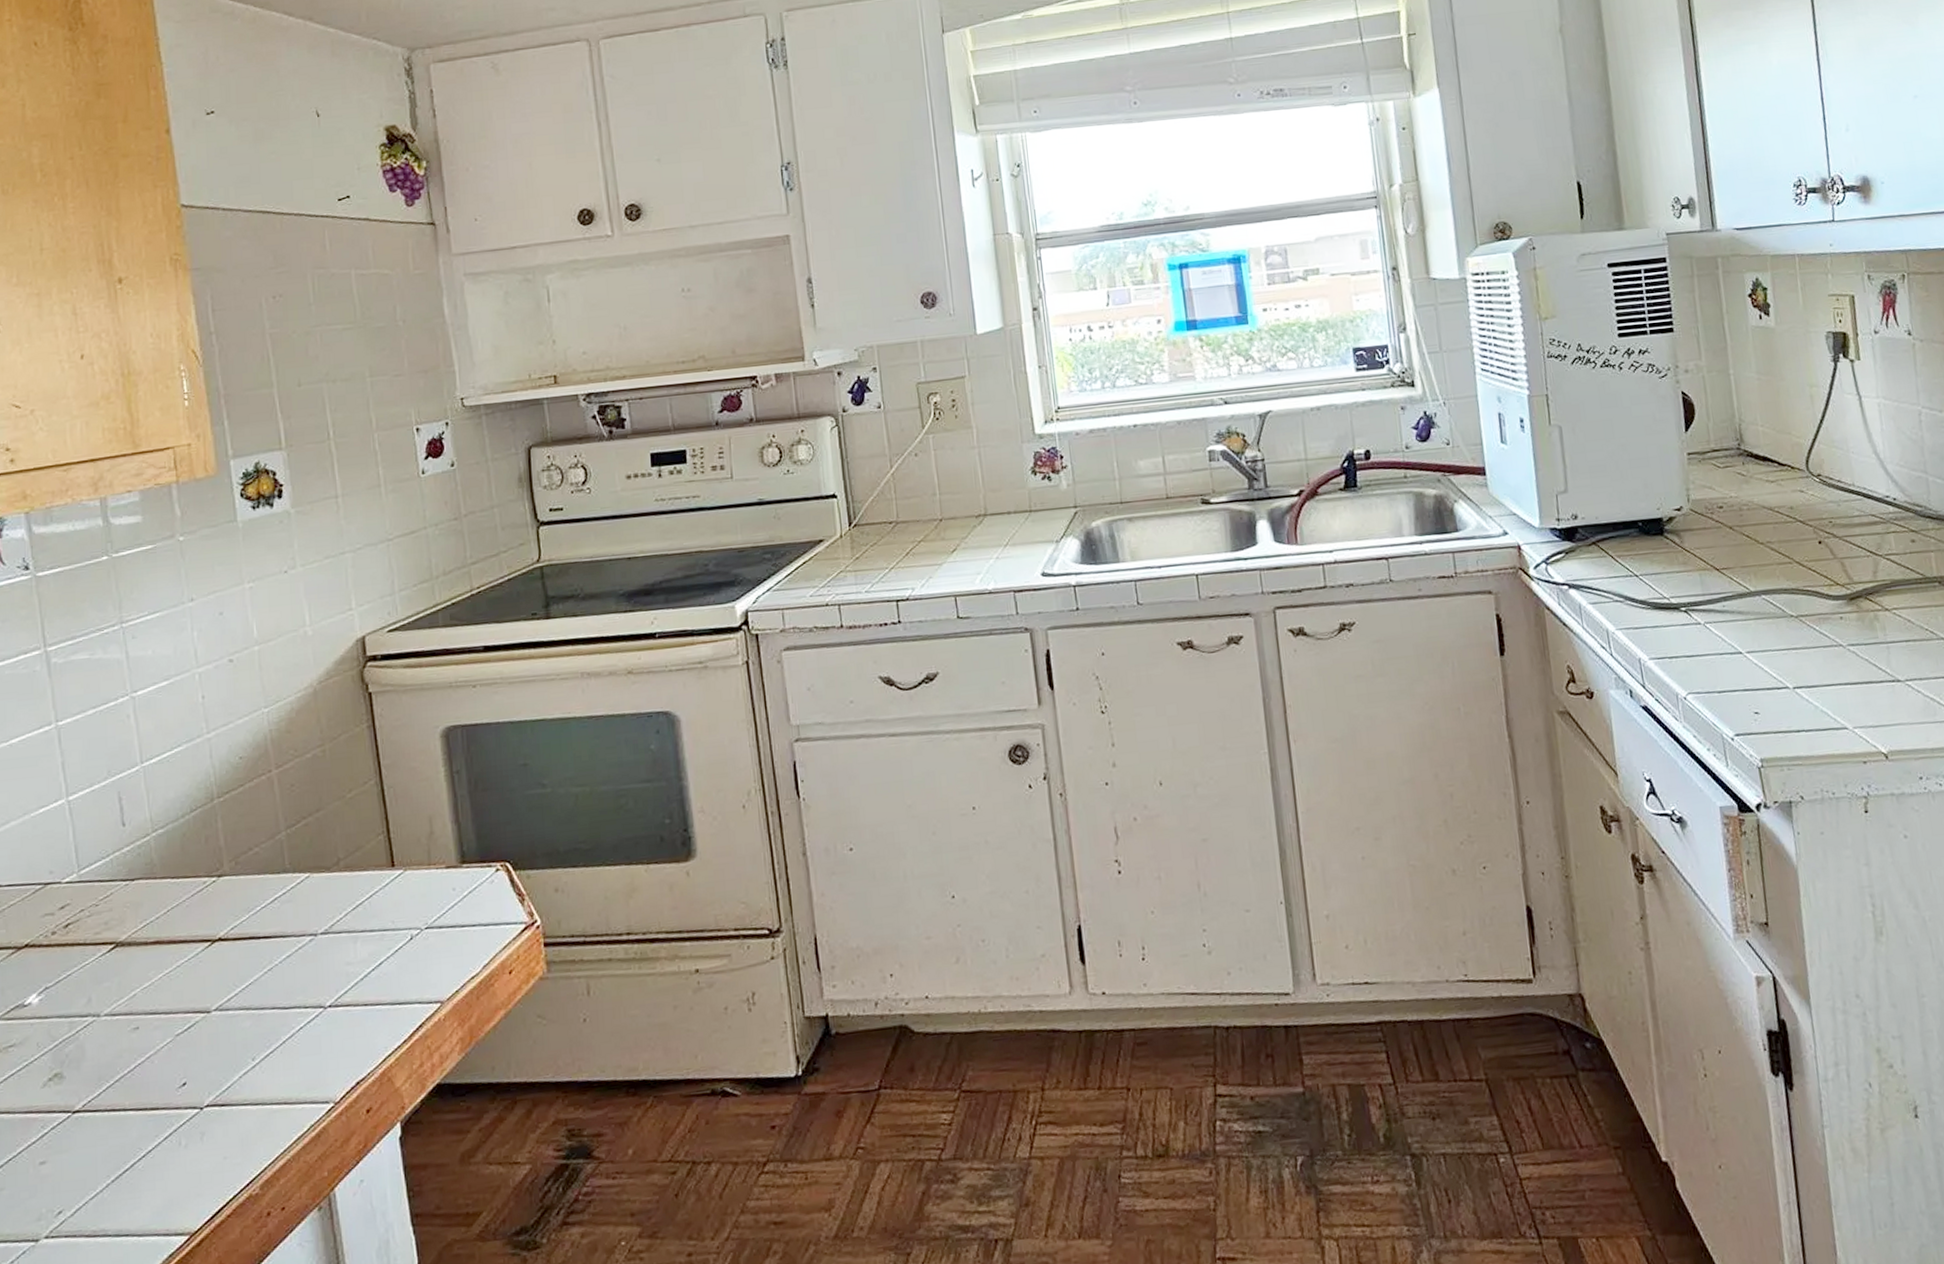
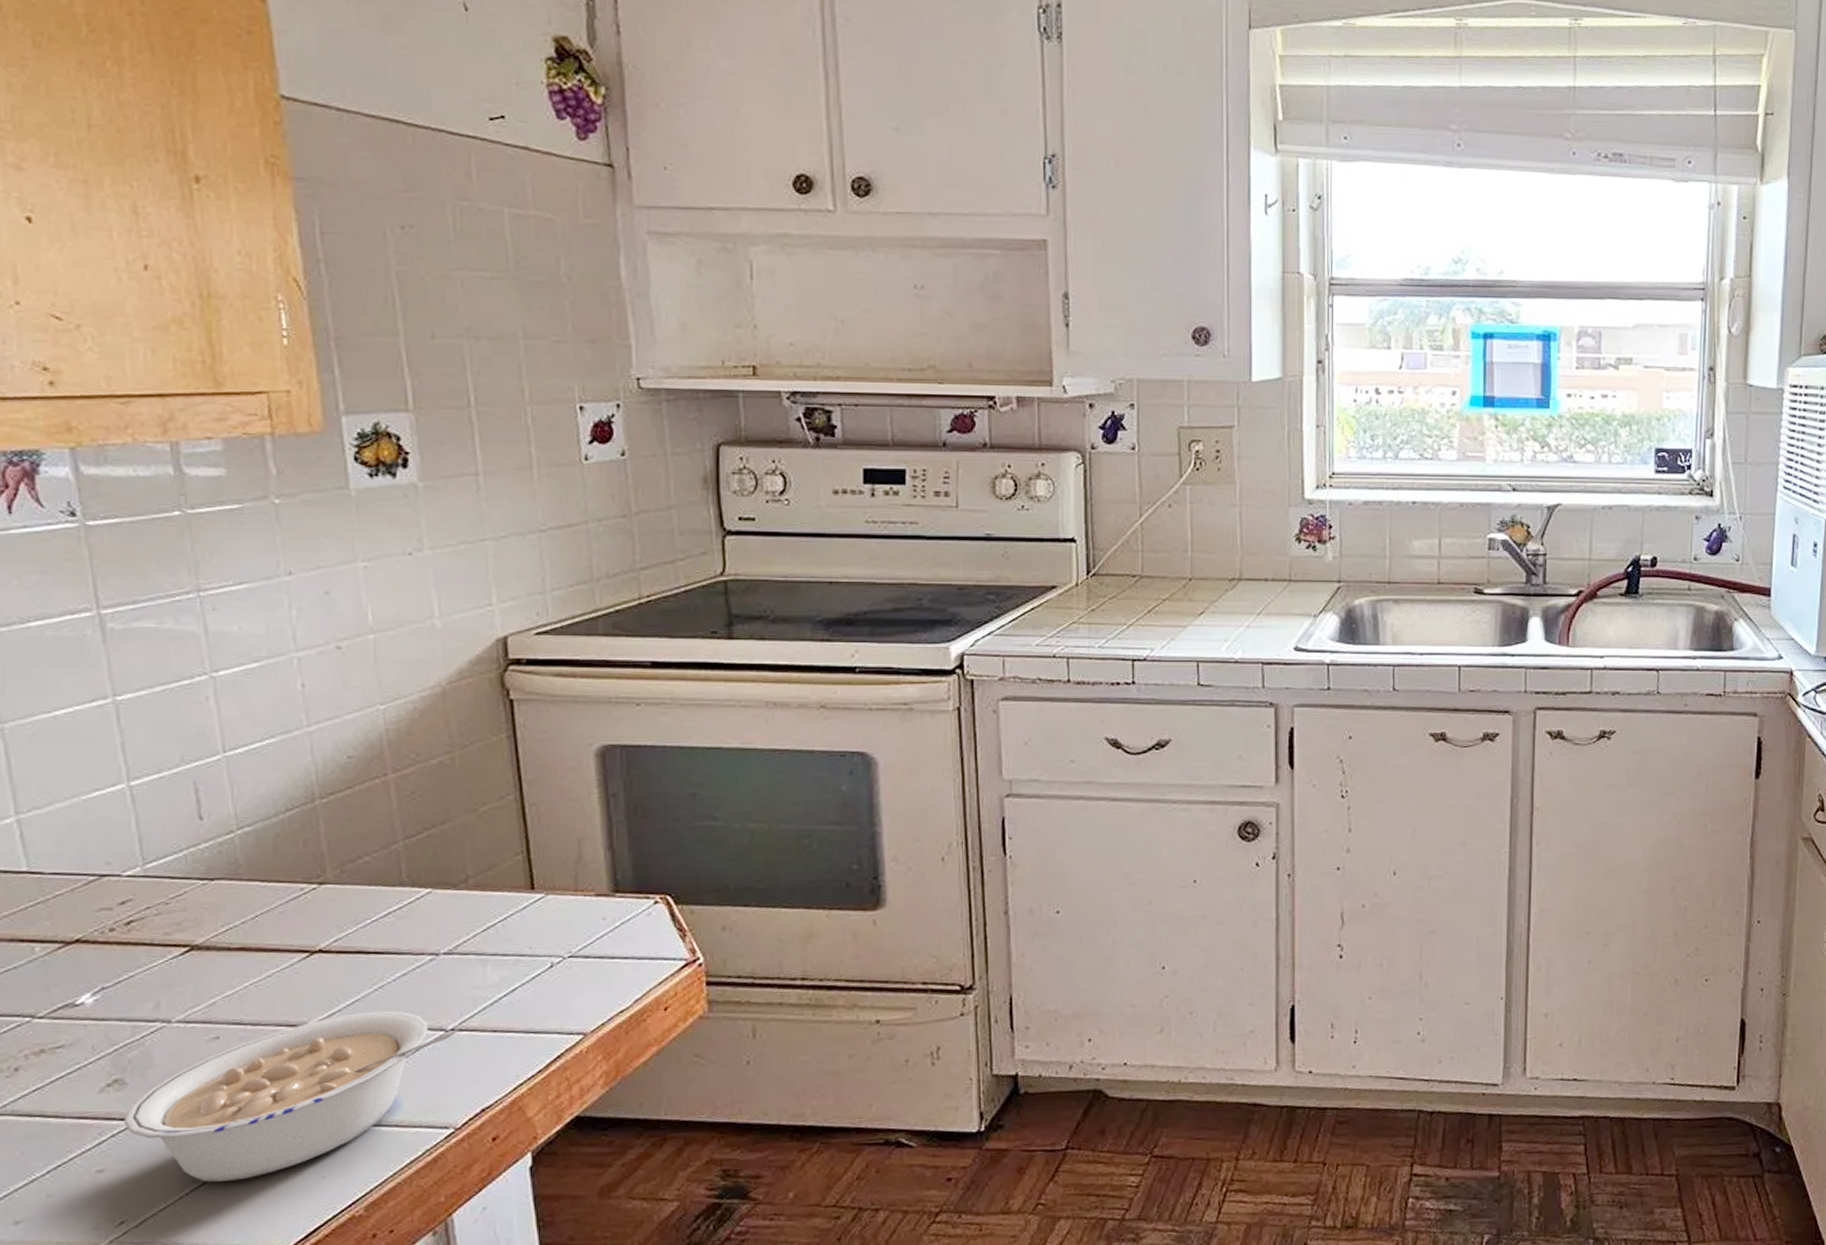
legume: none [61,991,337,1169] -> present [123,1011,460,1182]

